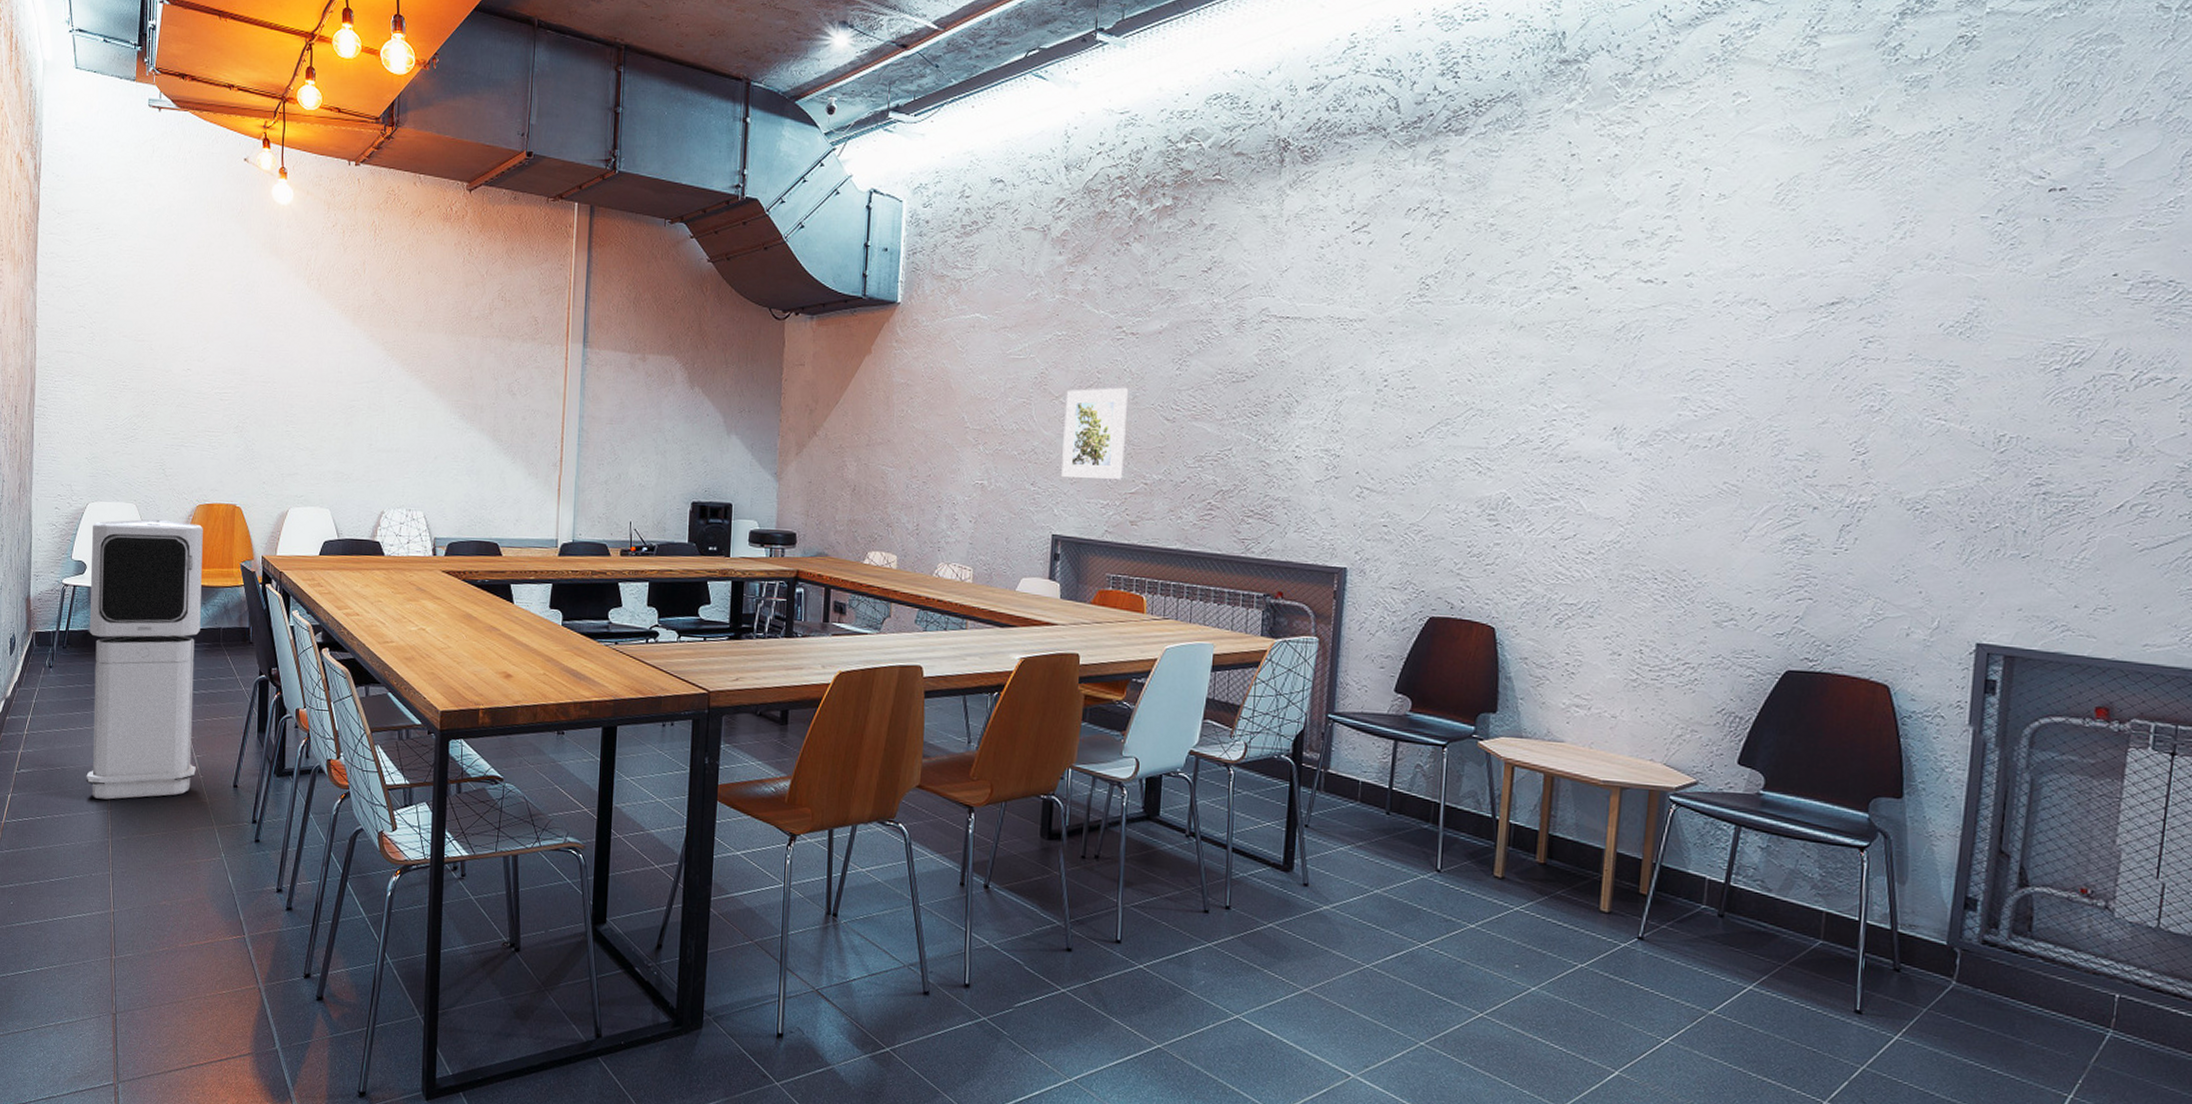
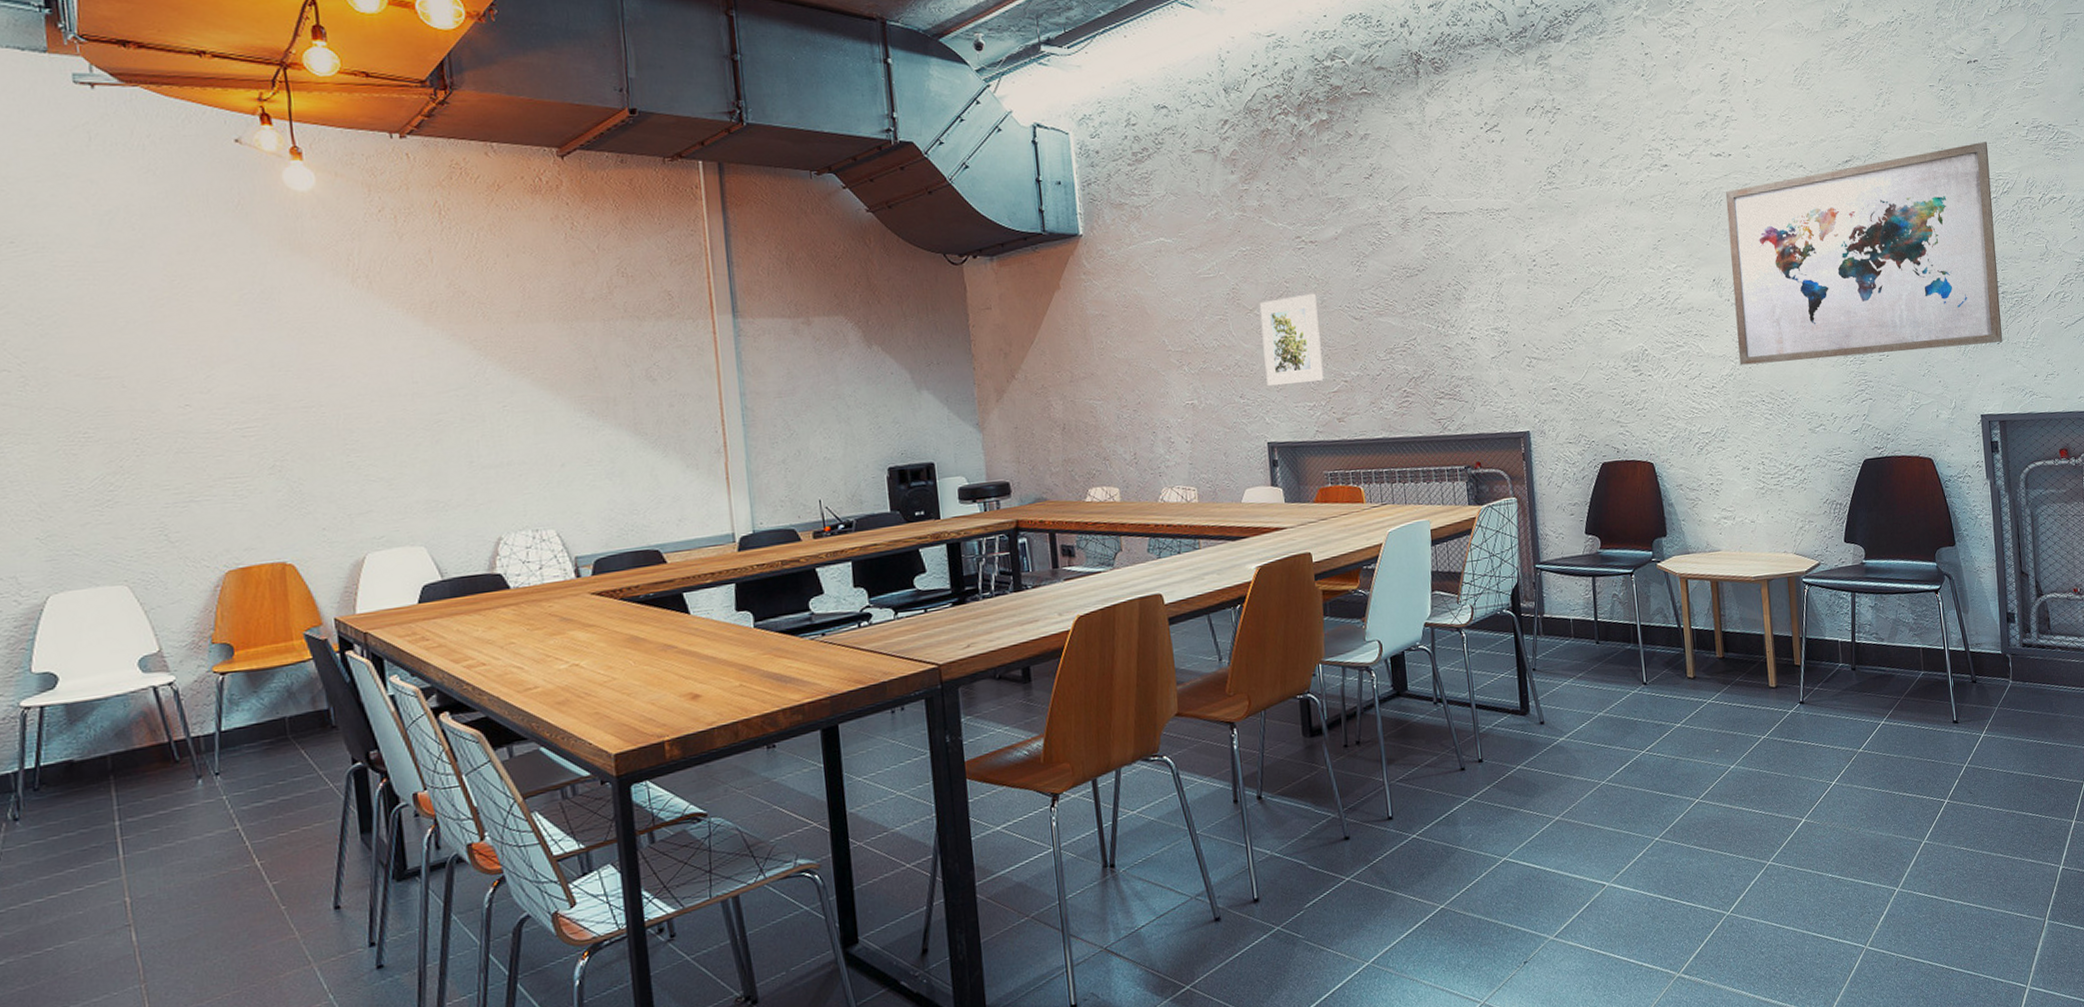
air purifier: present [86,519,203,800] -> none [61,595,274,974]
wall art: none [1631,295,2061,557] -> present [1725,142,2002,366]

